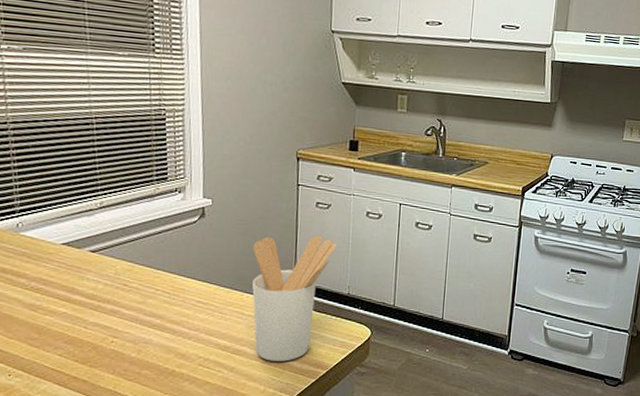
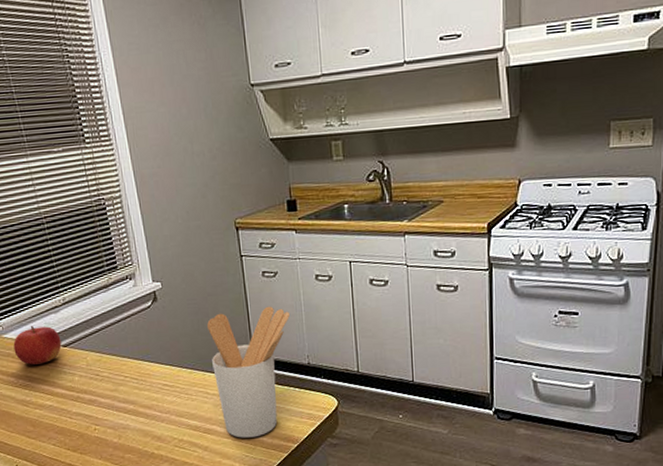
fruit: none [31,225,90,268] -> present [13,325,62,365]

